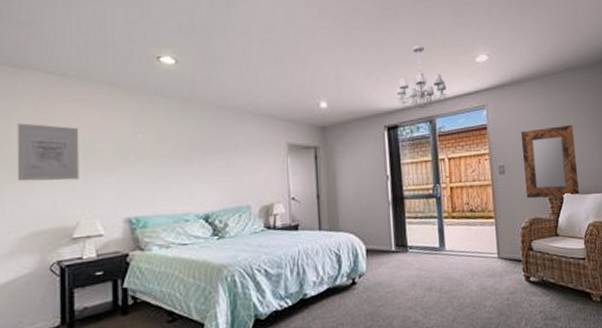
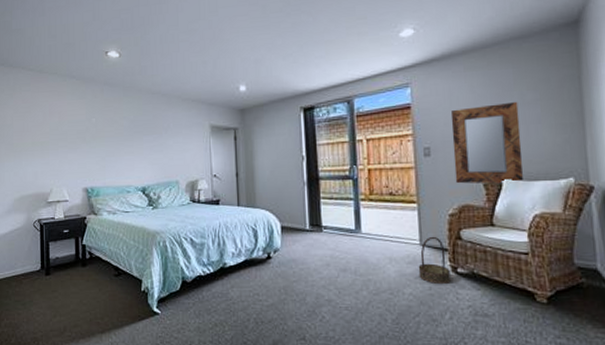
wall art: present [17,123,79,182] -> none [11,110,52,156]
chandelier: present [397,46,448,109] -> none [314,24,368,90]
basket: none [497,248,525,295] -> present [418,236,451,285]

